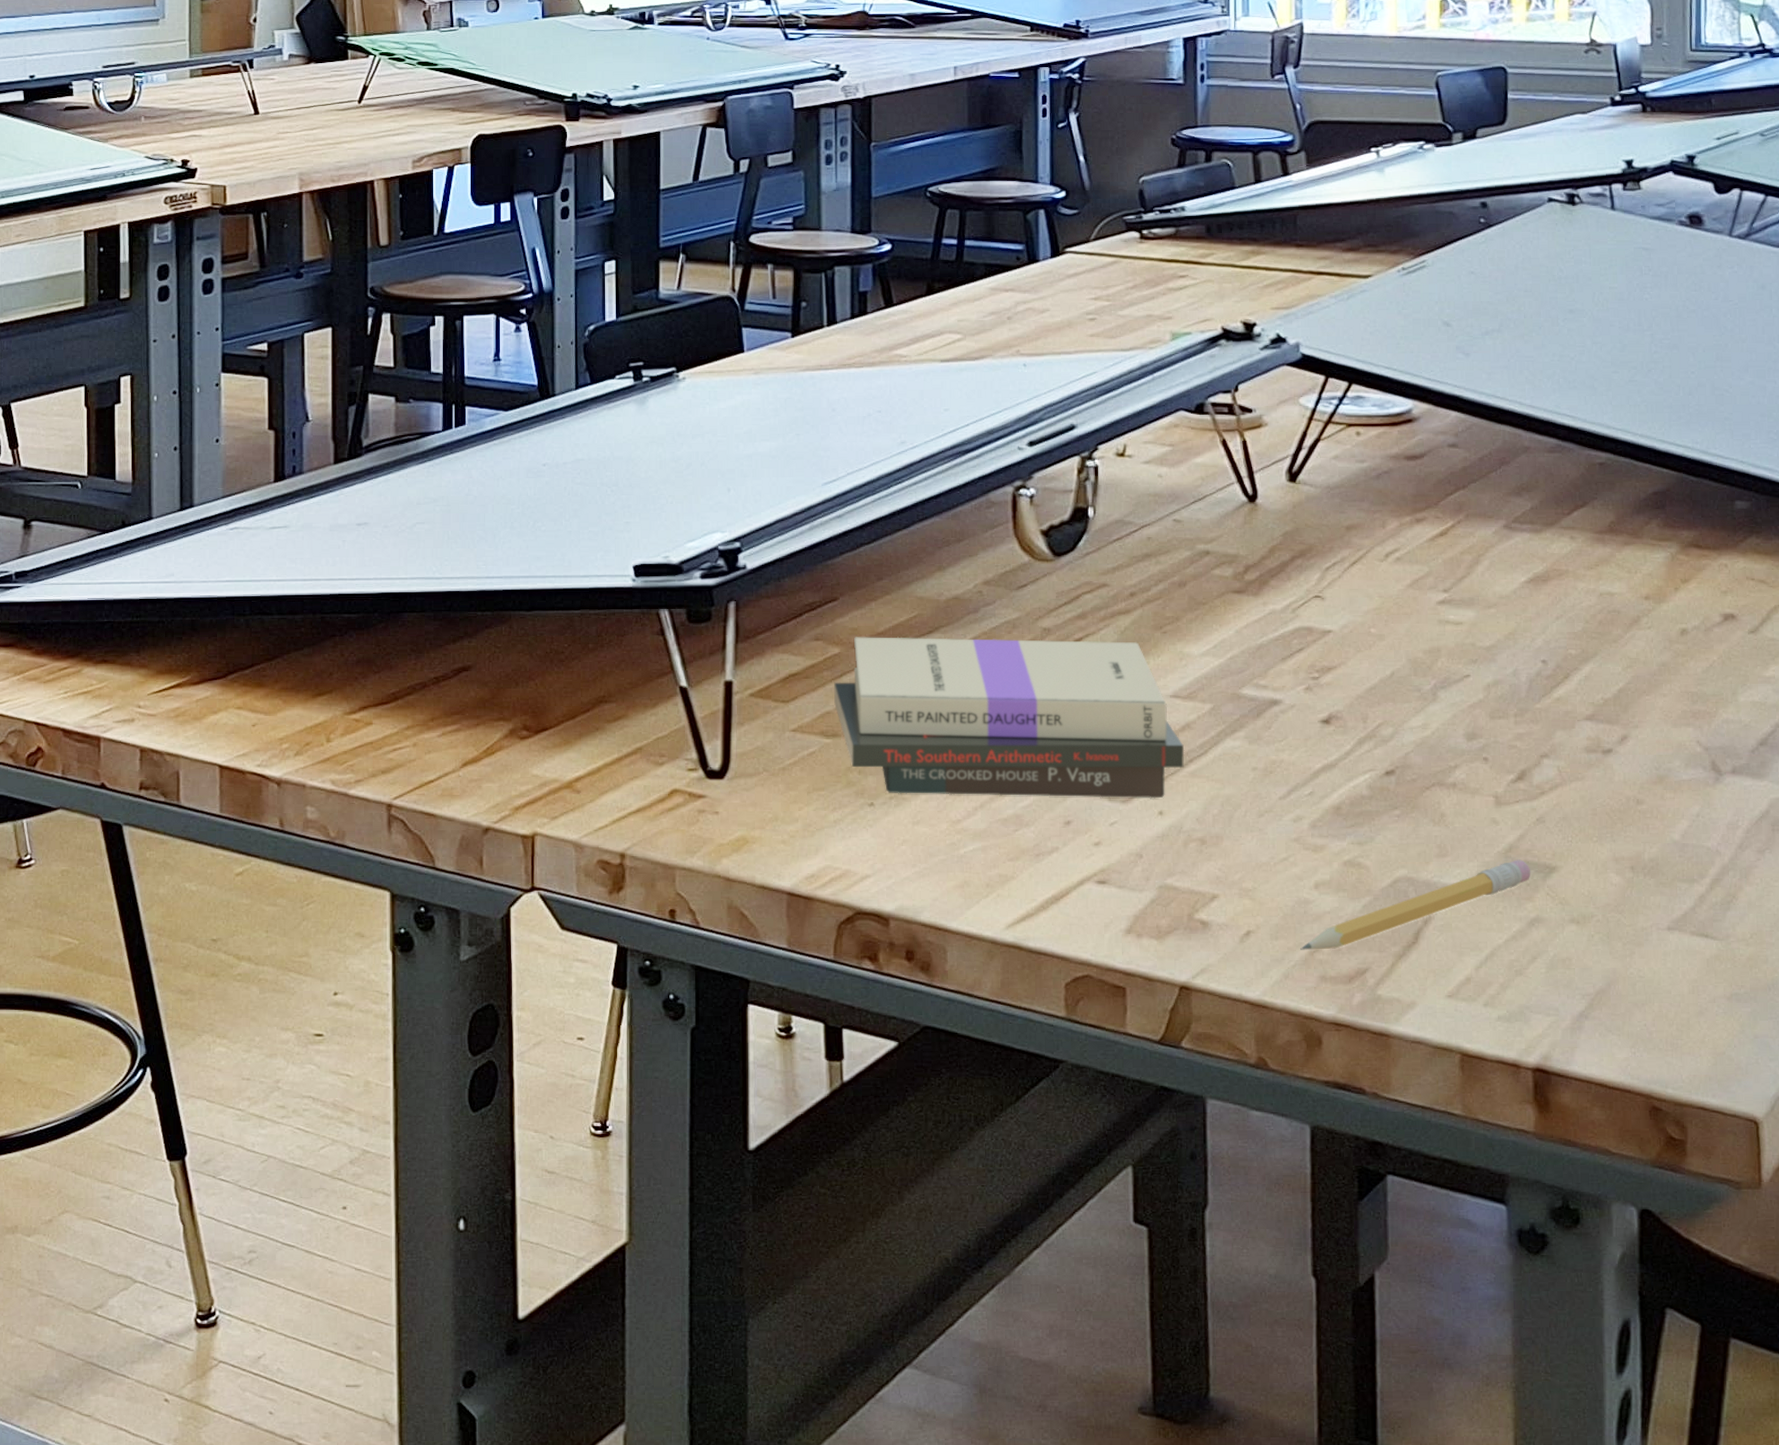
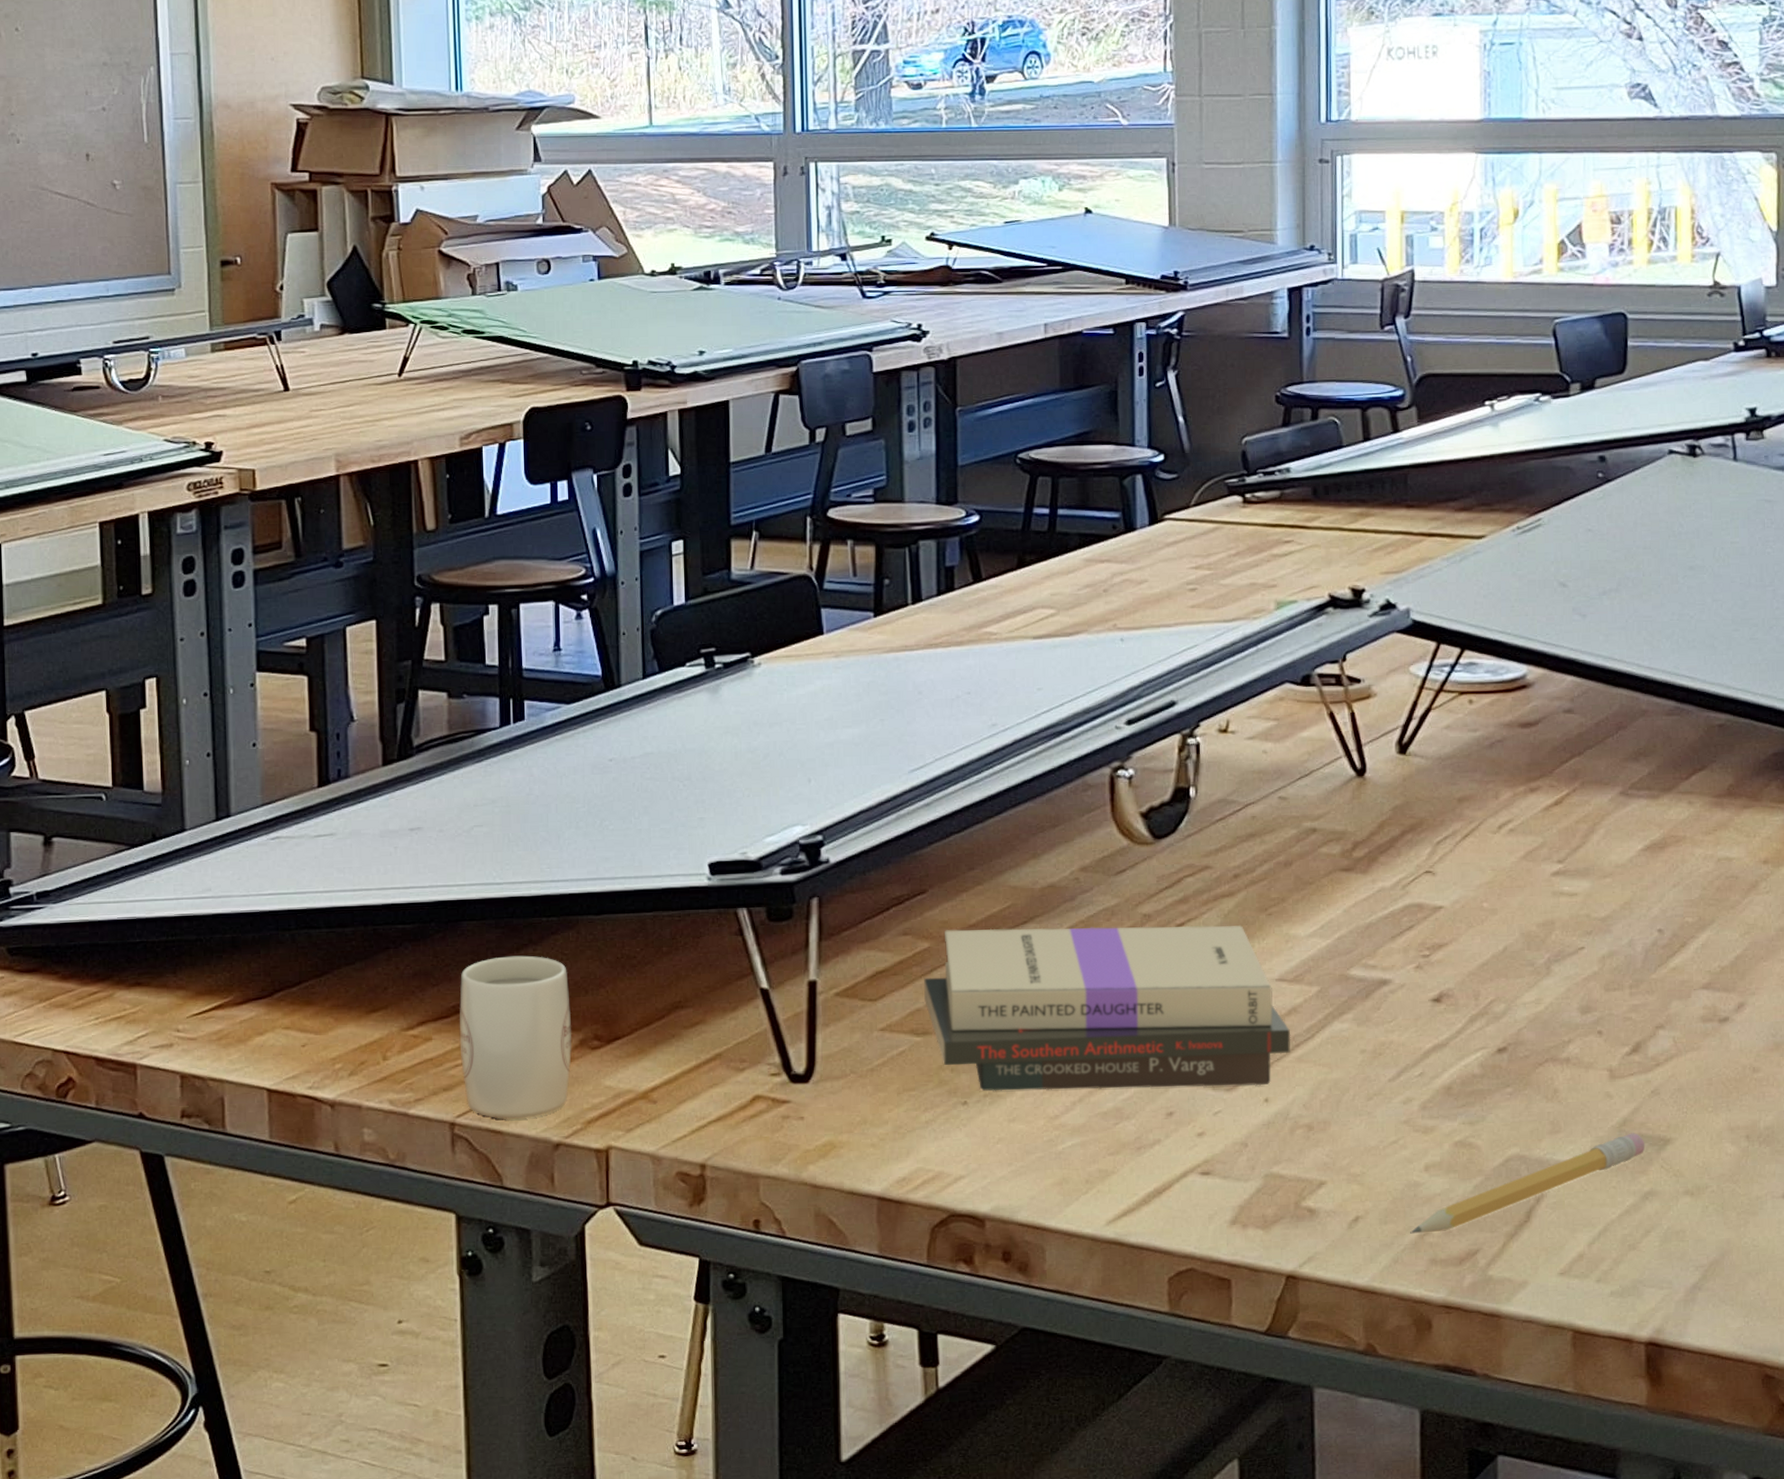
mug: none [398,647,502,803] -> present [459,955,572,1119]

